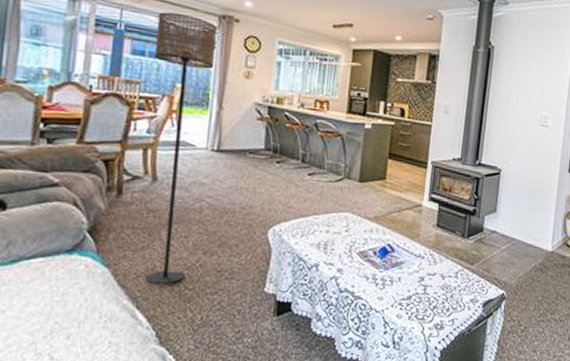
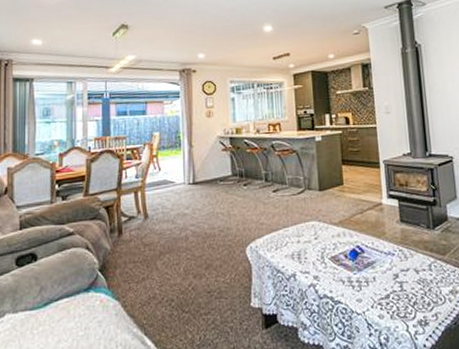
floor lamp: present [145,12,218,285] -> none [133,75,181,311]

